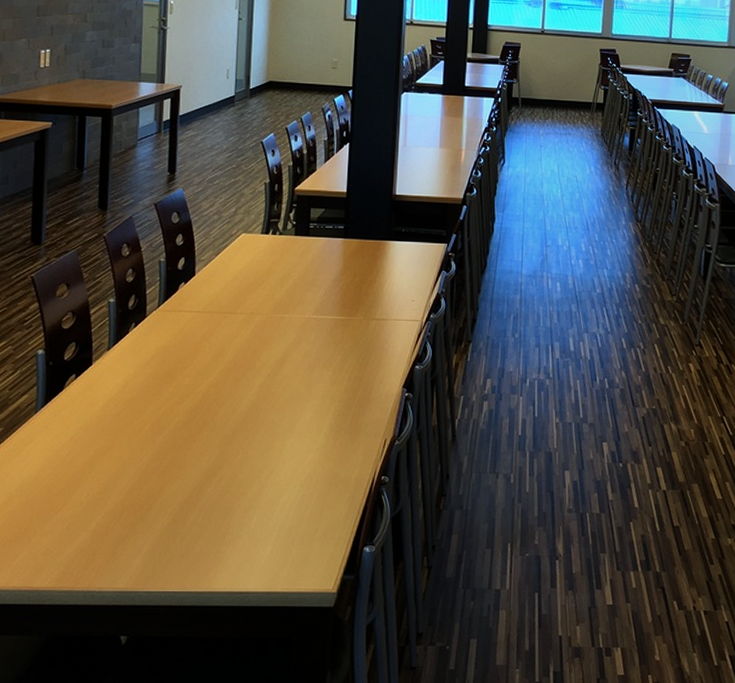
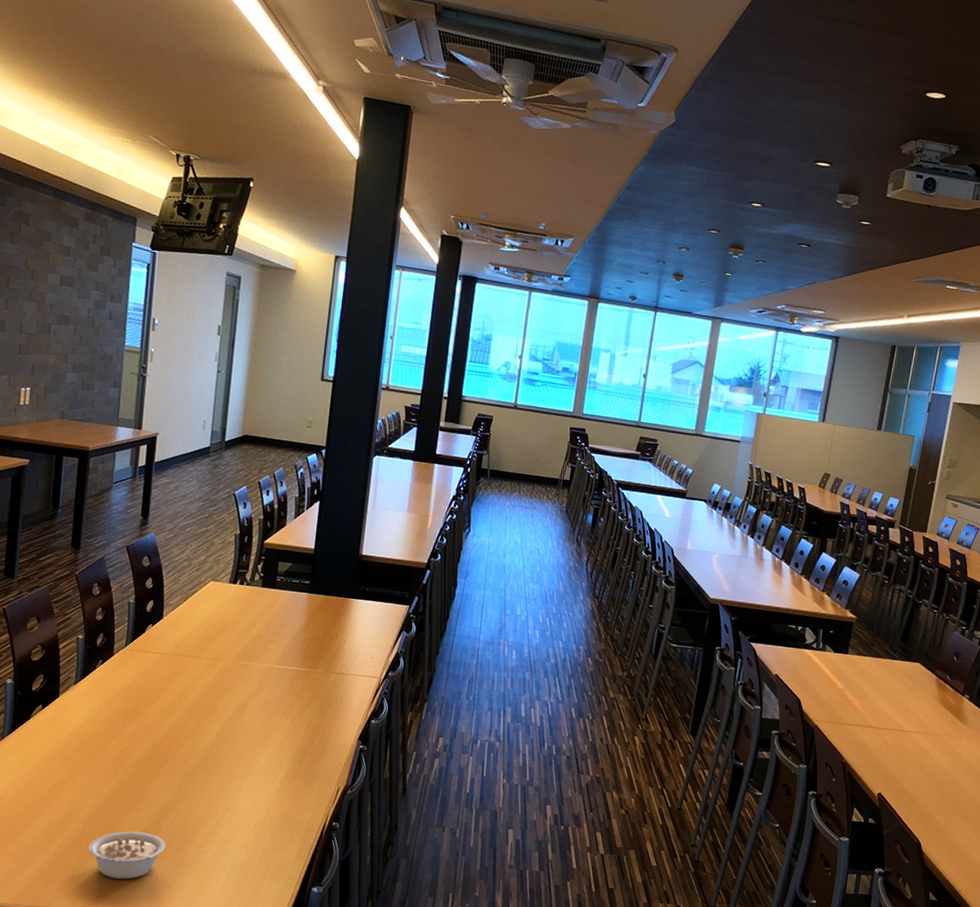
legume: none [129,501,210,552] -> present [88,831,166,880]

